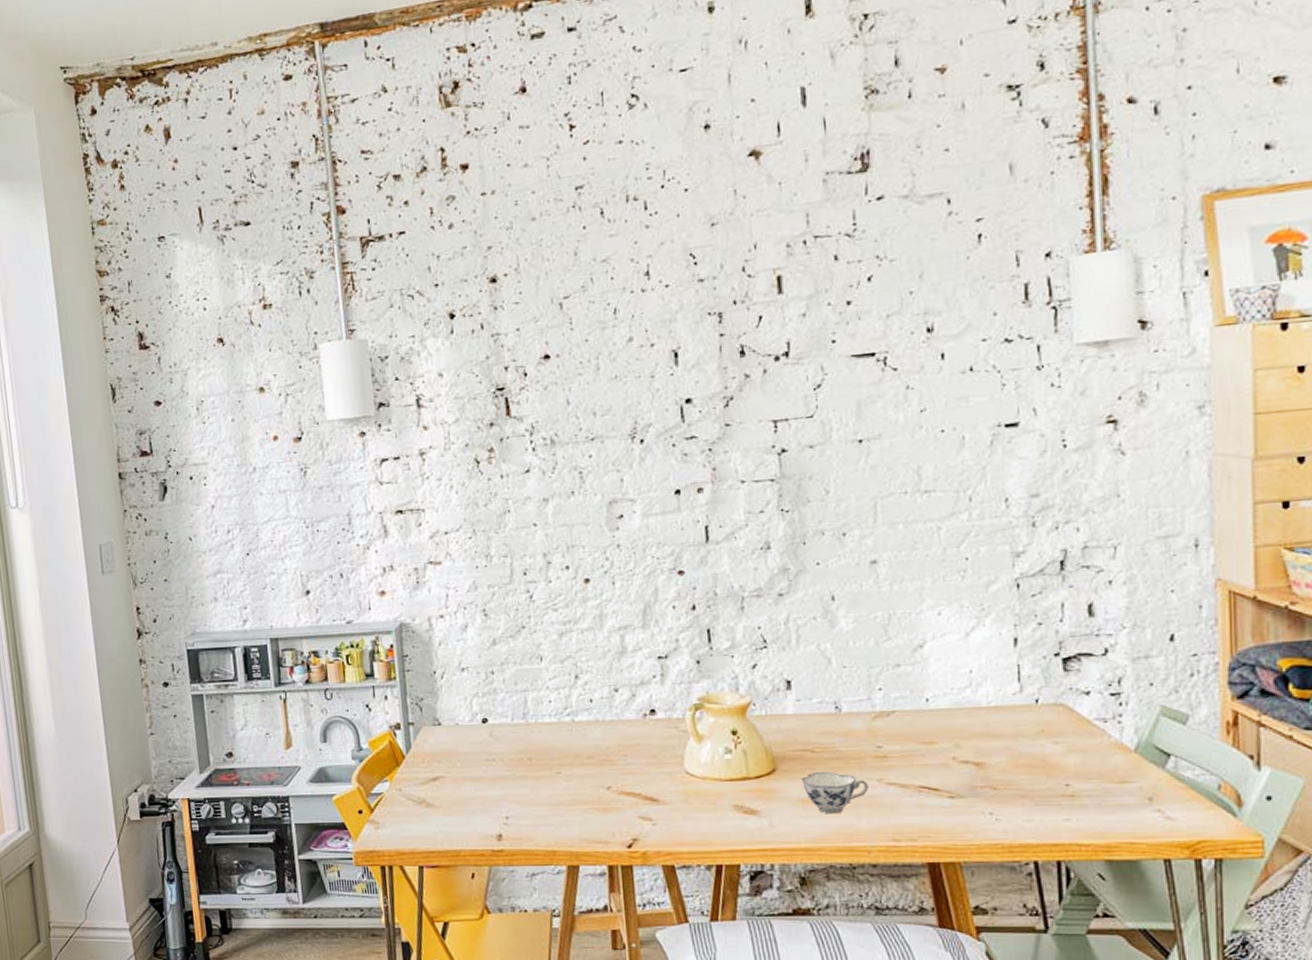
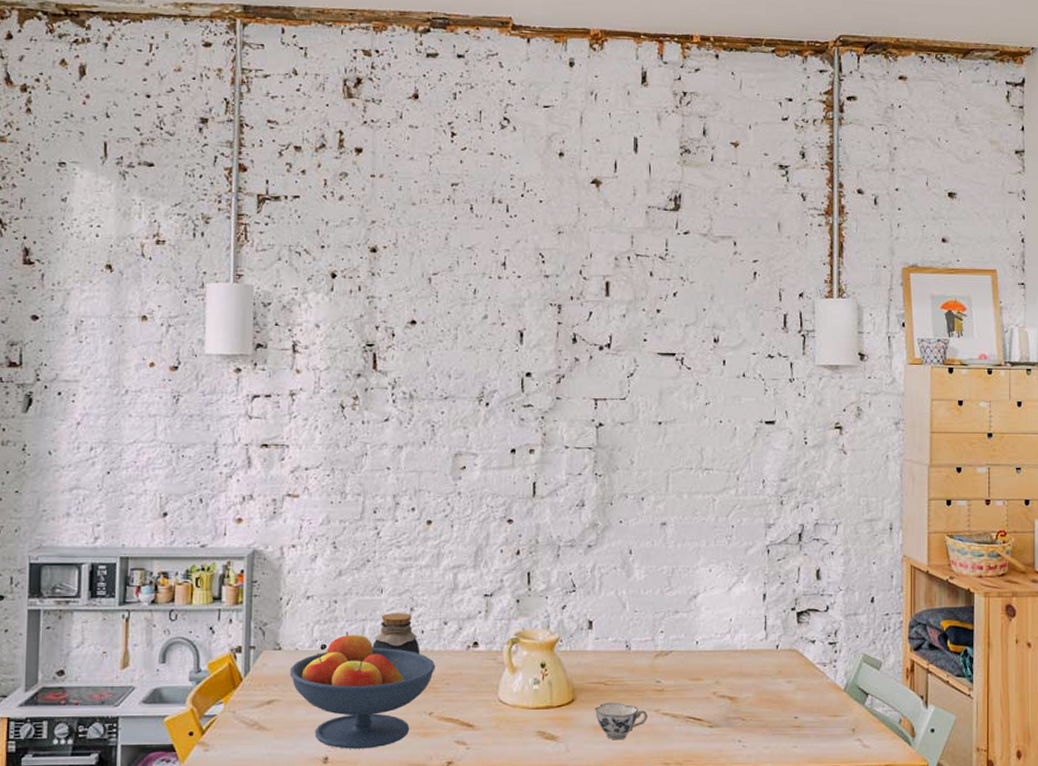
fruit bowl: none [451,703,610,826] -> present [289,631,436,749]
jar: none [537,681,591,725] -> present [372,613,420,654]

